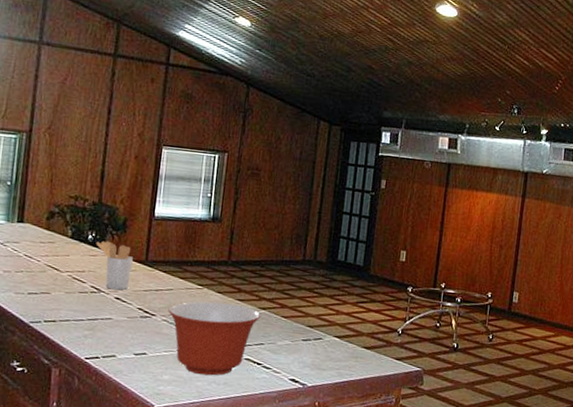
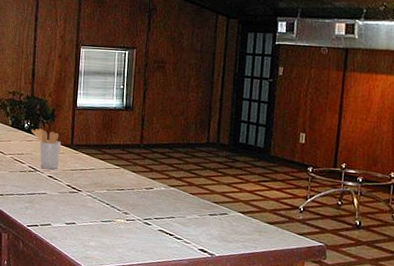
mixing bowl: present [168,301,261,376] -> none [91,179,171,244]

